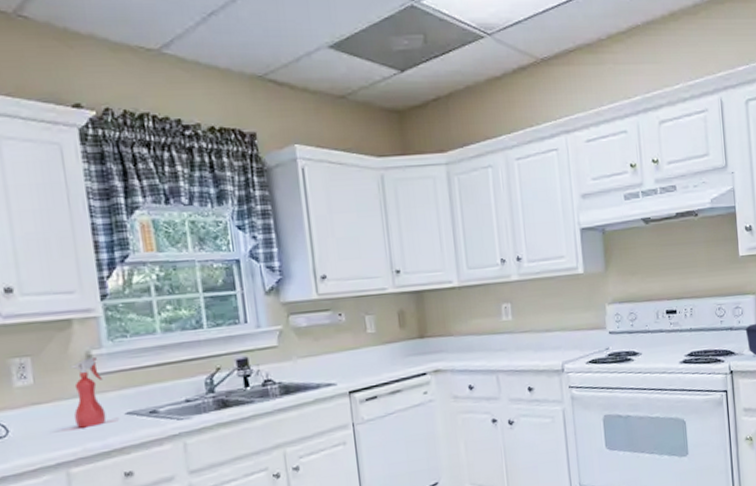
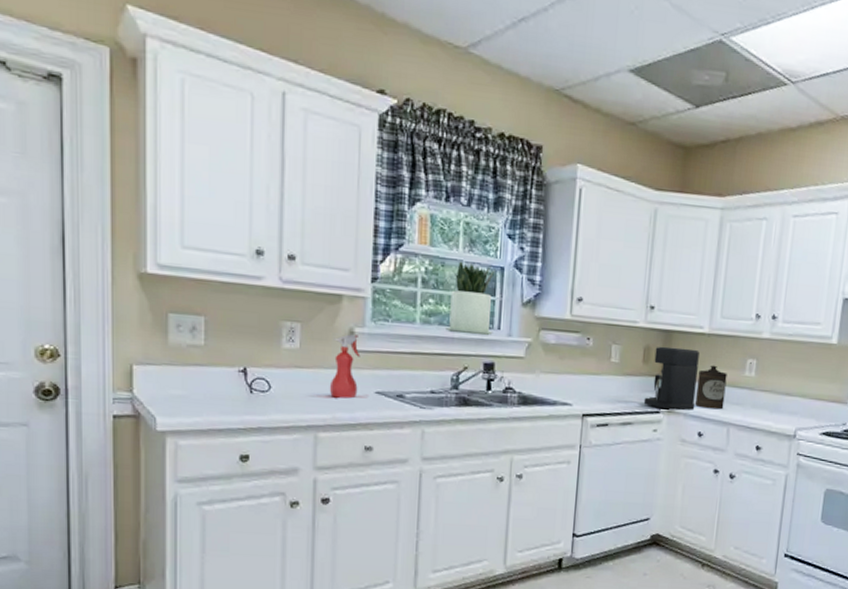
planter: none [188,260,241,336] -> present [444,261,496,336]
coffee maker: none [408,304,461,371] -> present [643,346,700,411]
canister: none [457,316,489,362] -> present [695,365,727,410]

